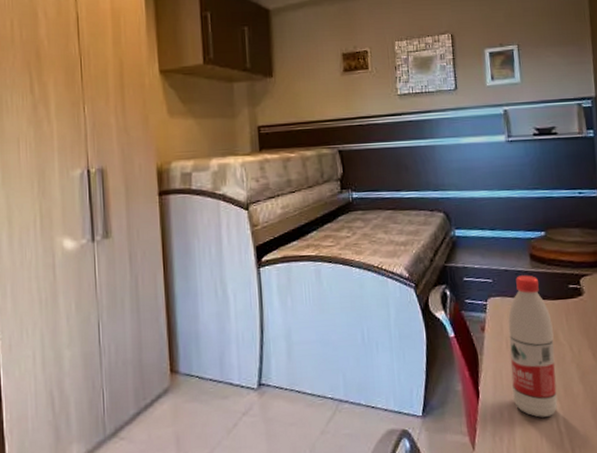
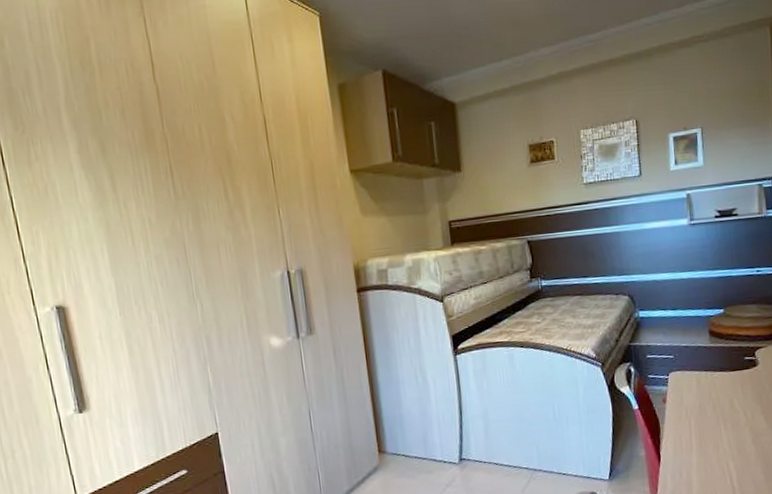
water bottle: present [508,275,558,417] -> none [687,350,732,476]

